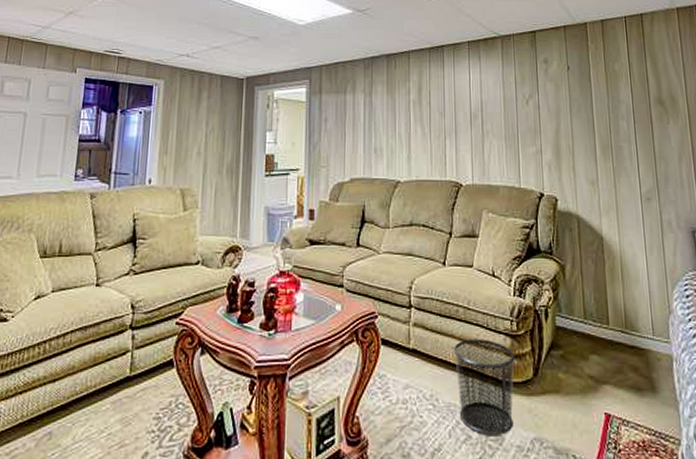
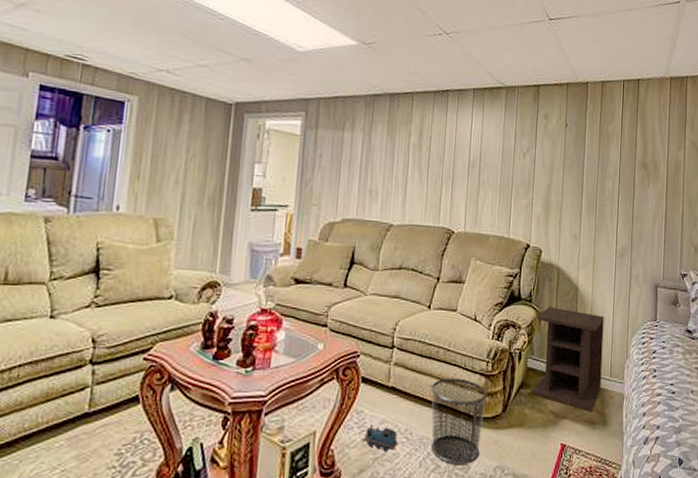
toy train: none [386,390,425,420] -> present [361,424,399,452]
nightstand: none [558,259,644,376] -> present [531,307,604,412]

